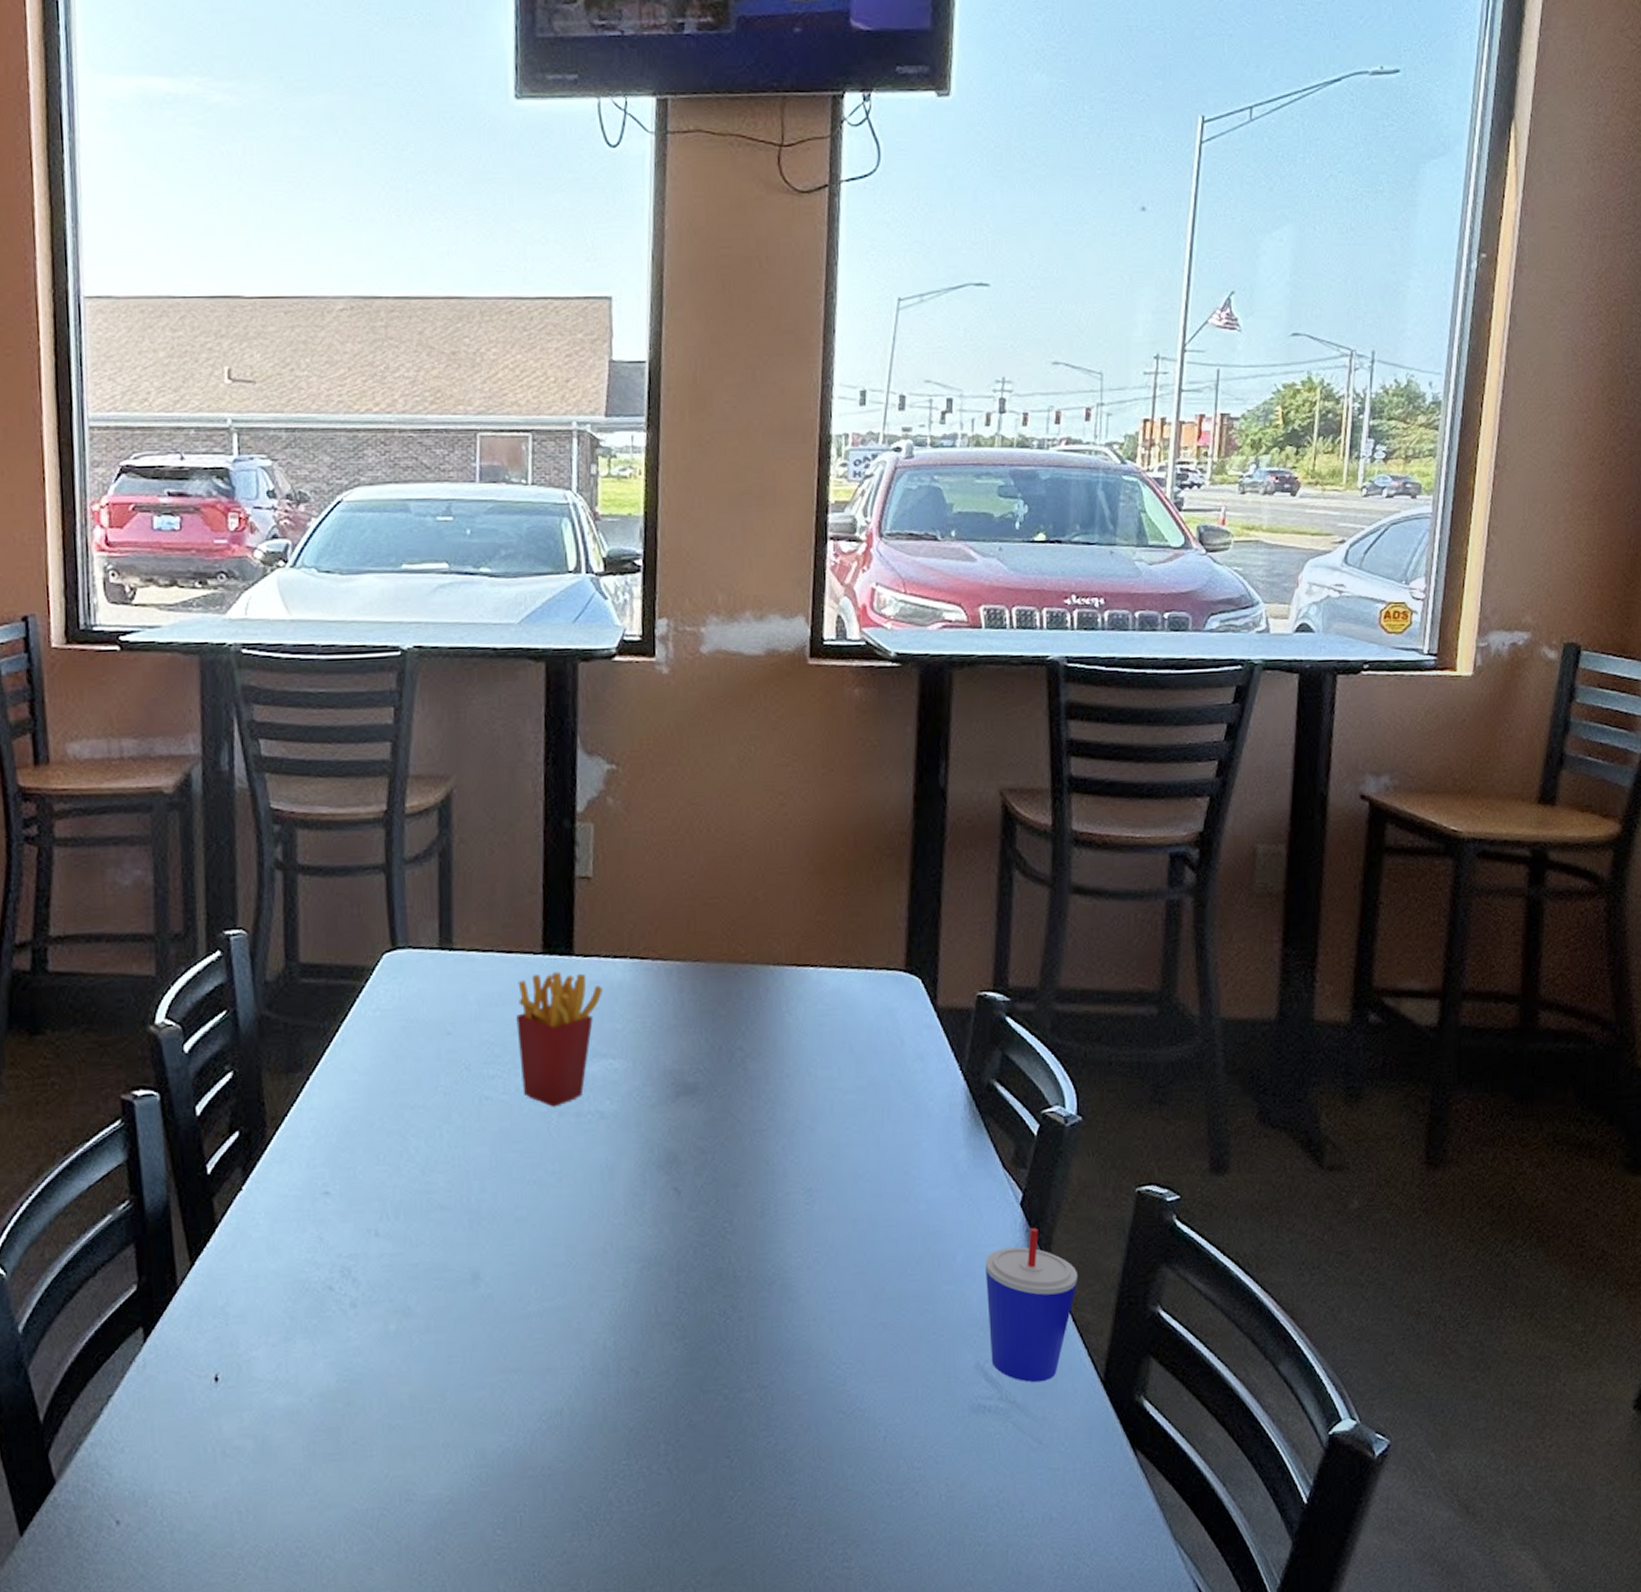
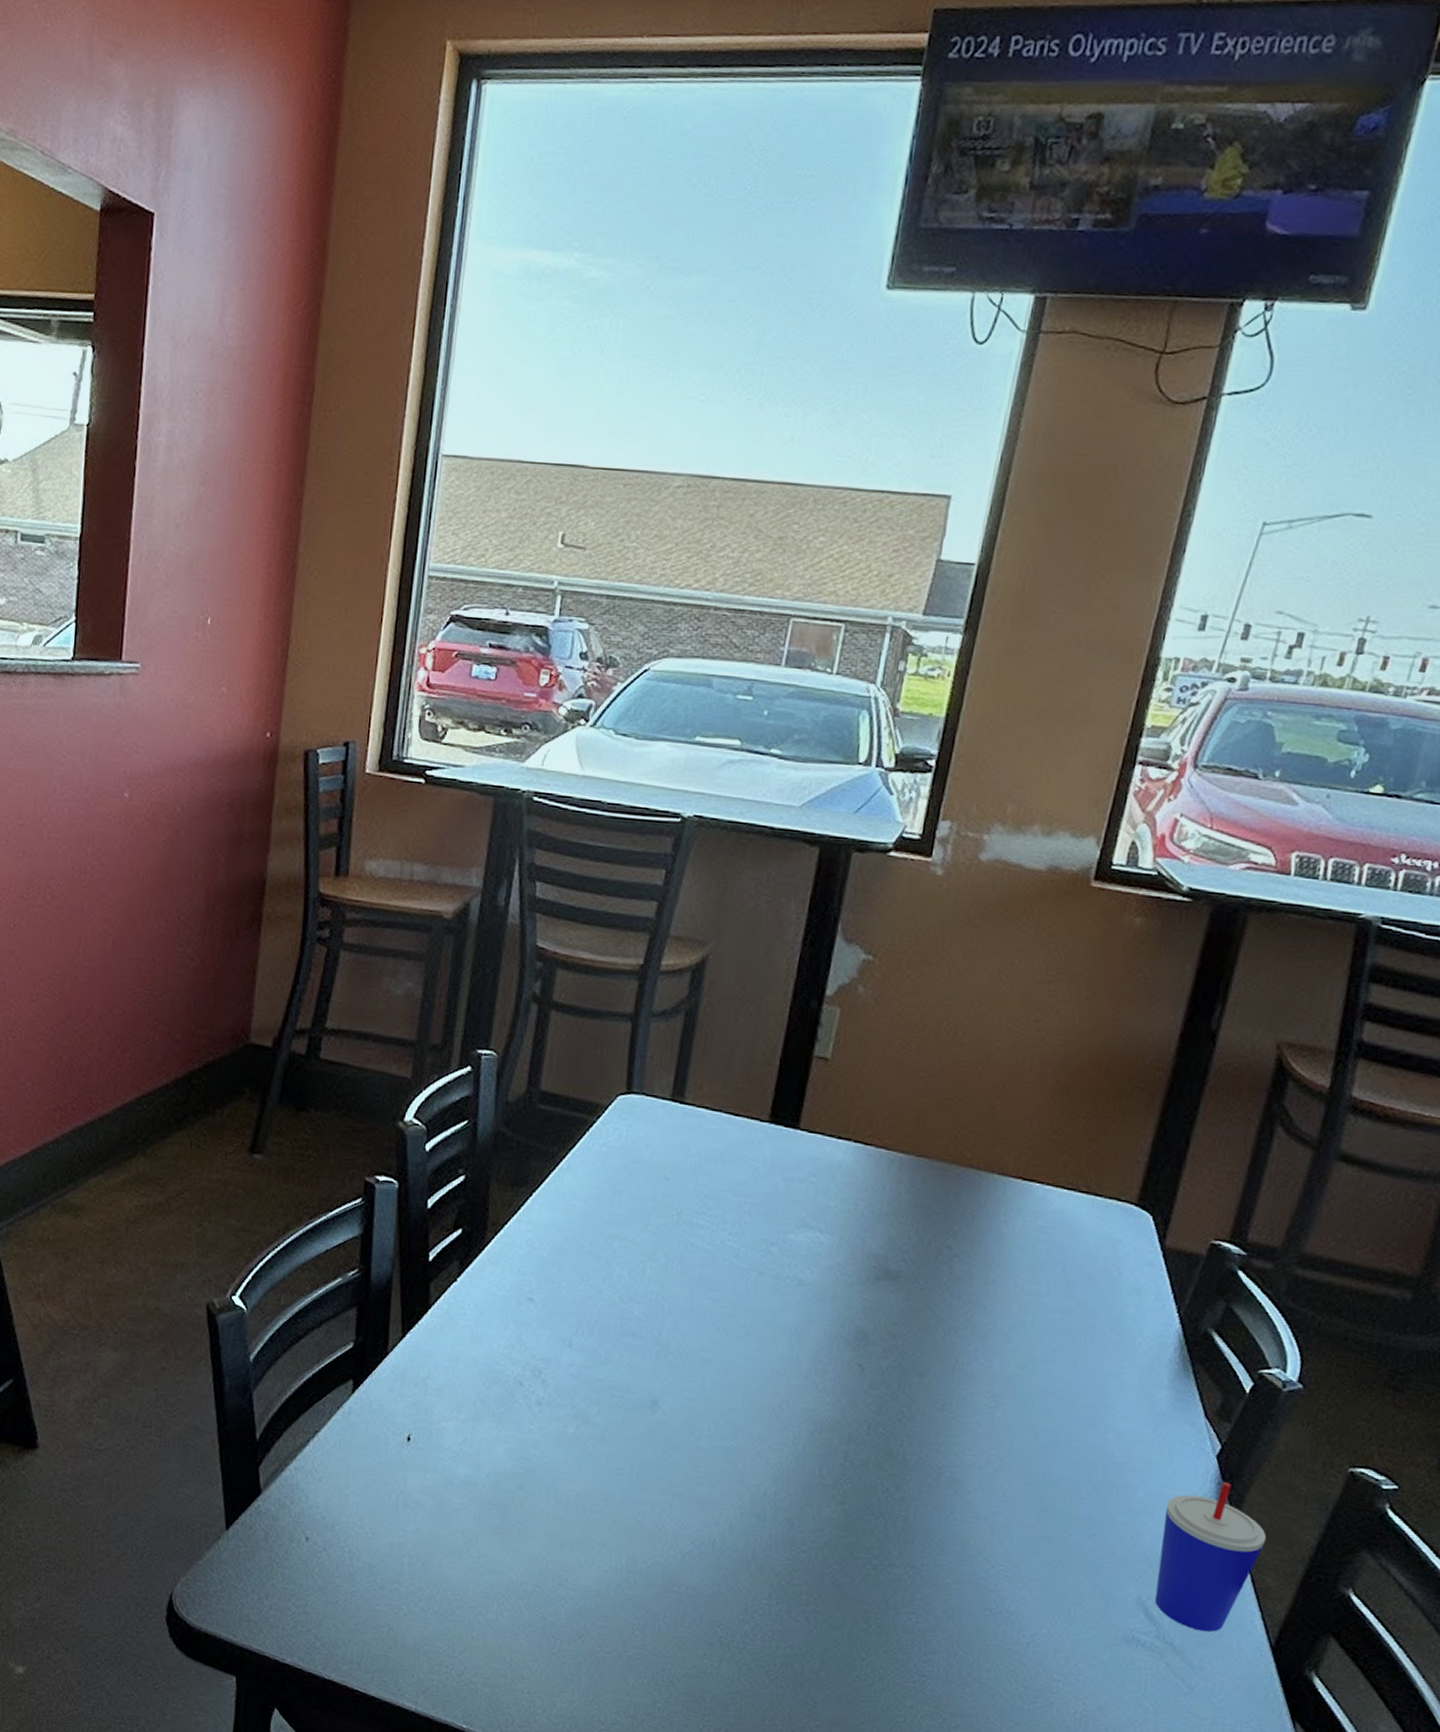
french fries: present [516,971,602,1107] -> none [727,1140,822,1266]

